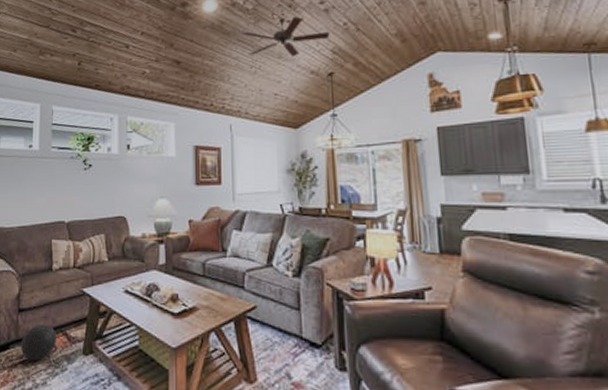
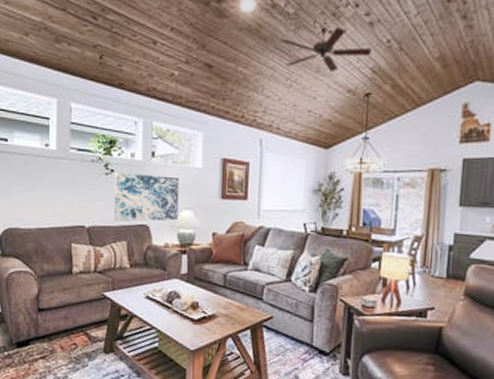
ball: present [20,323,57,361] -> none [41,323,78,357]
wall art: none [93,166,154,215] -> present [114,172,180,222]

